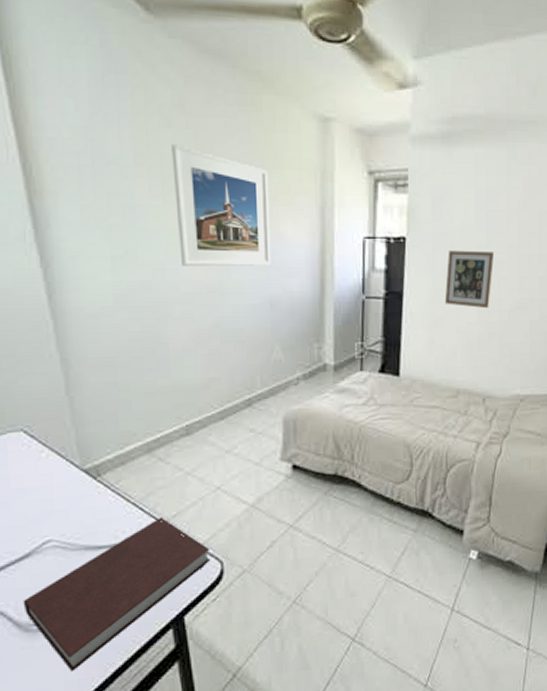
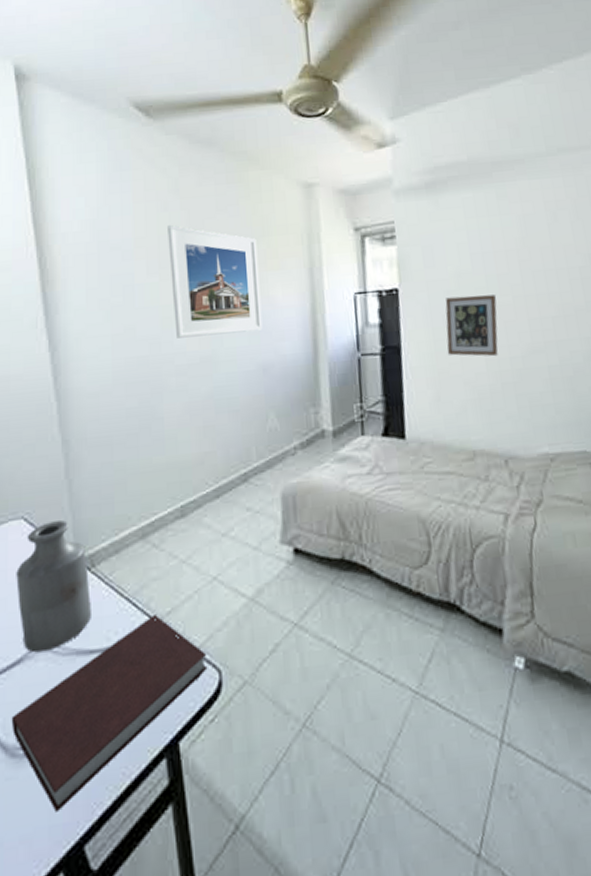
bottle: none [18,434,99,549] -> present [16,520,91,653]

